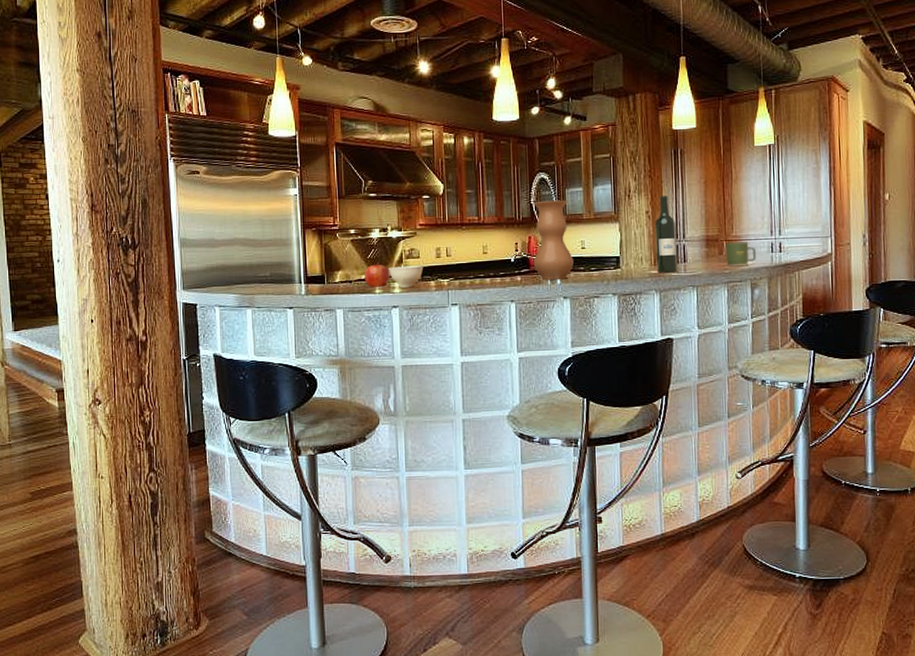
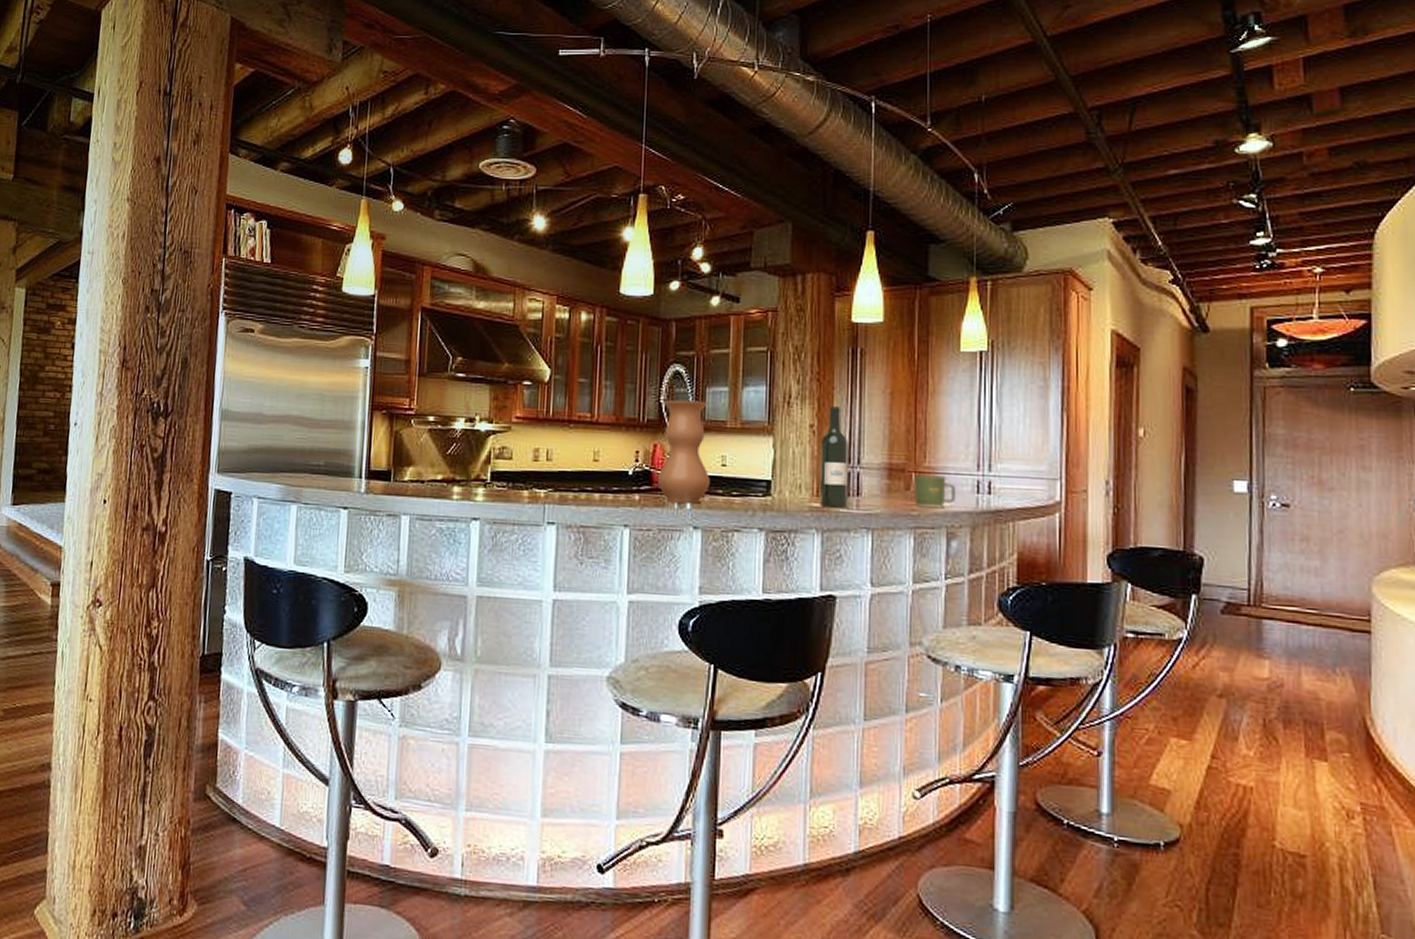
fruit: present [365,261,390,288] -> none [441,459,473,493]
bowl: present [387,266,424,289] -> none [470,468,516,497]

